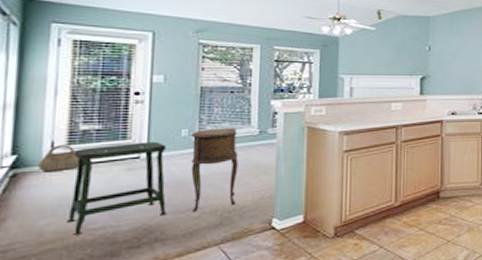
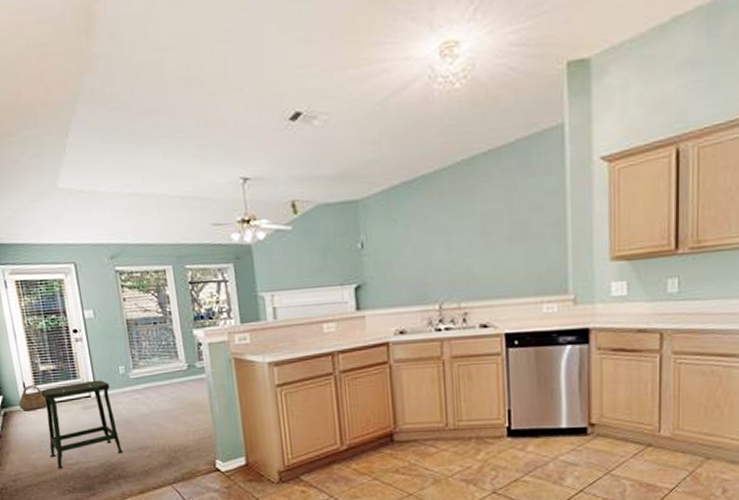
side table: present [190,127,239,212] -> none [127,362,180,451]

